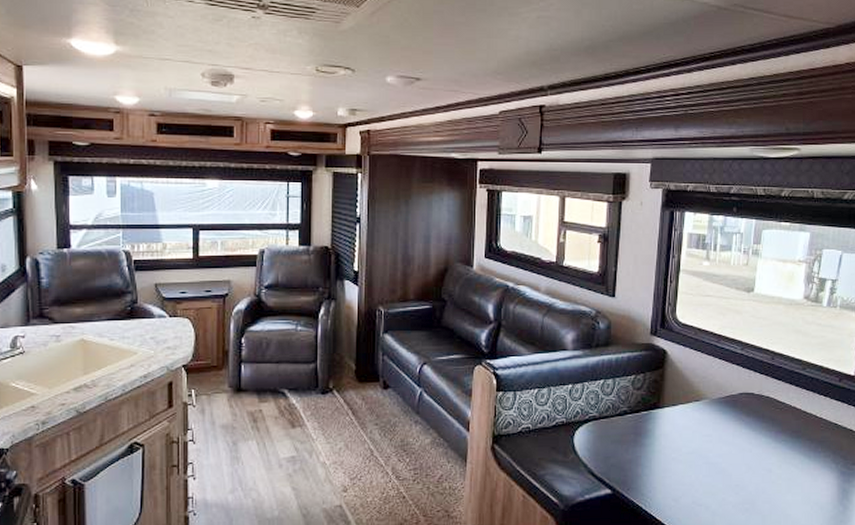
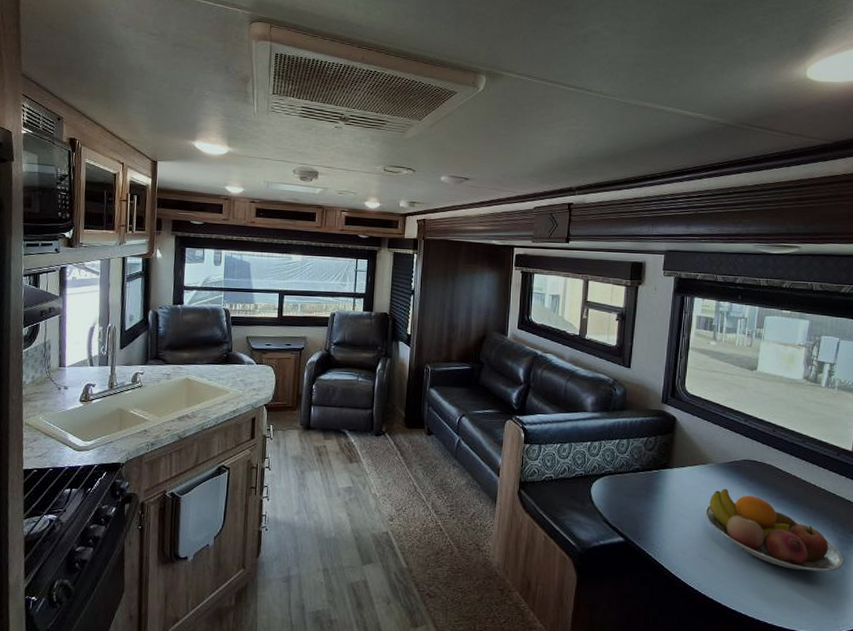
fruit bowl: none [698,426,846,509] -> present [704,488,844,572]

